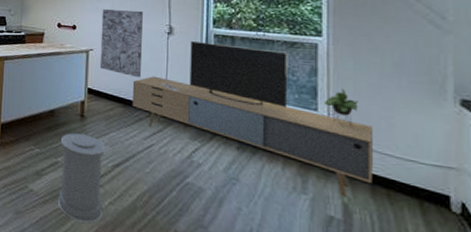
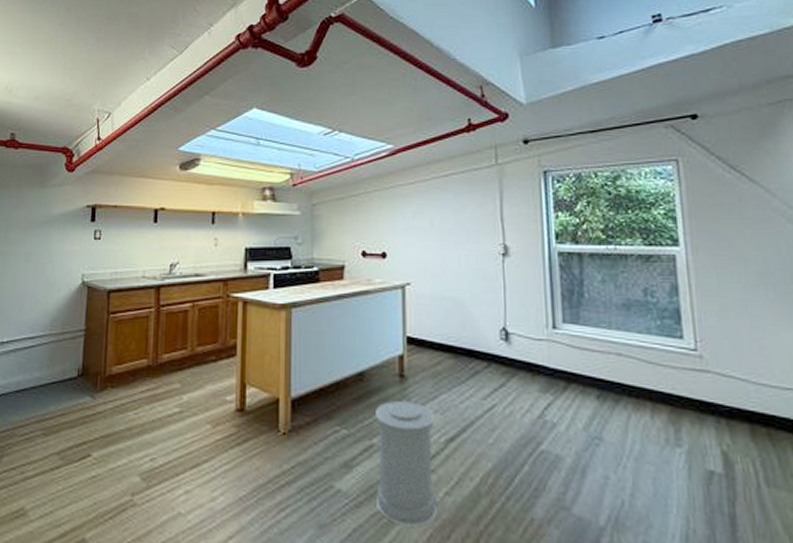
wall art: present [99,9,143,78] -> none [418,227,475,317]
media console: present [132,41,373,196] -> none [463,263,751,443]

